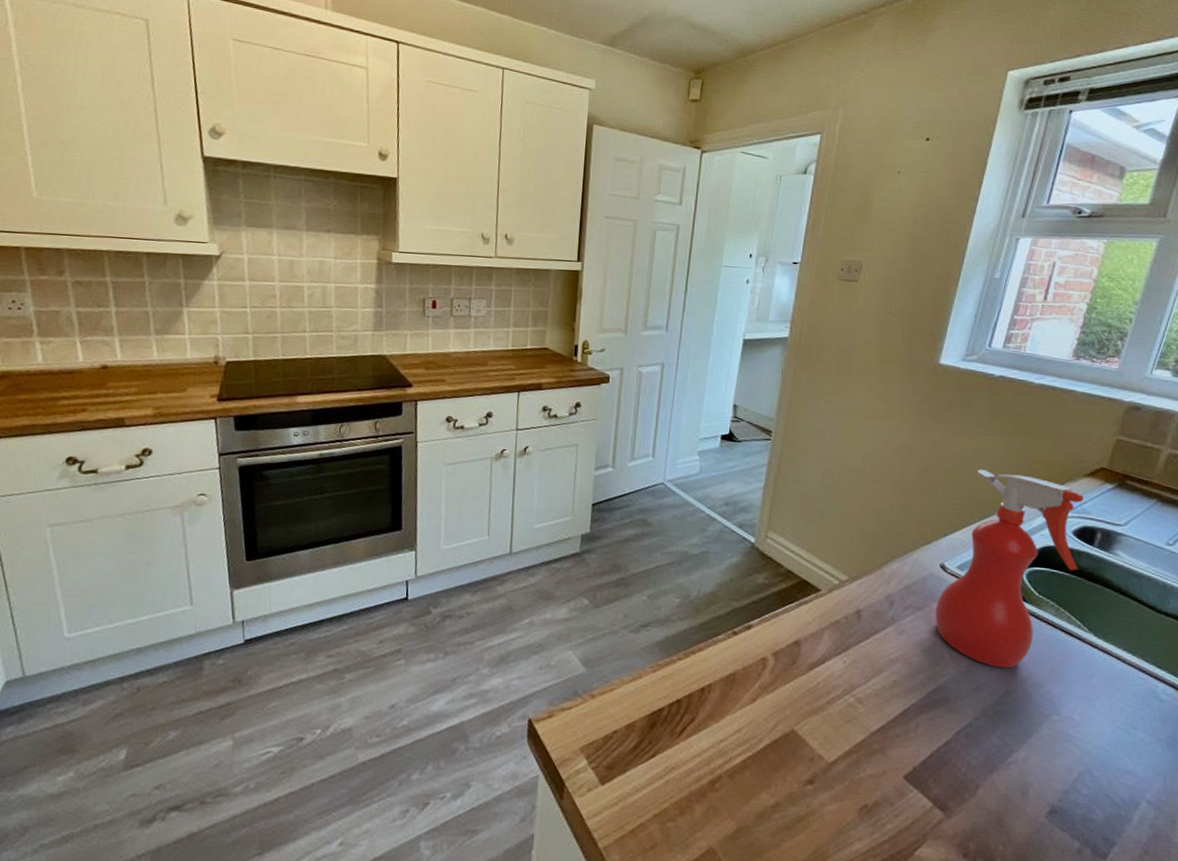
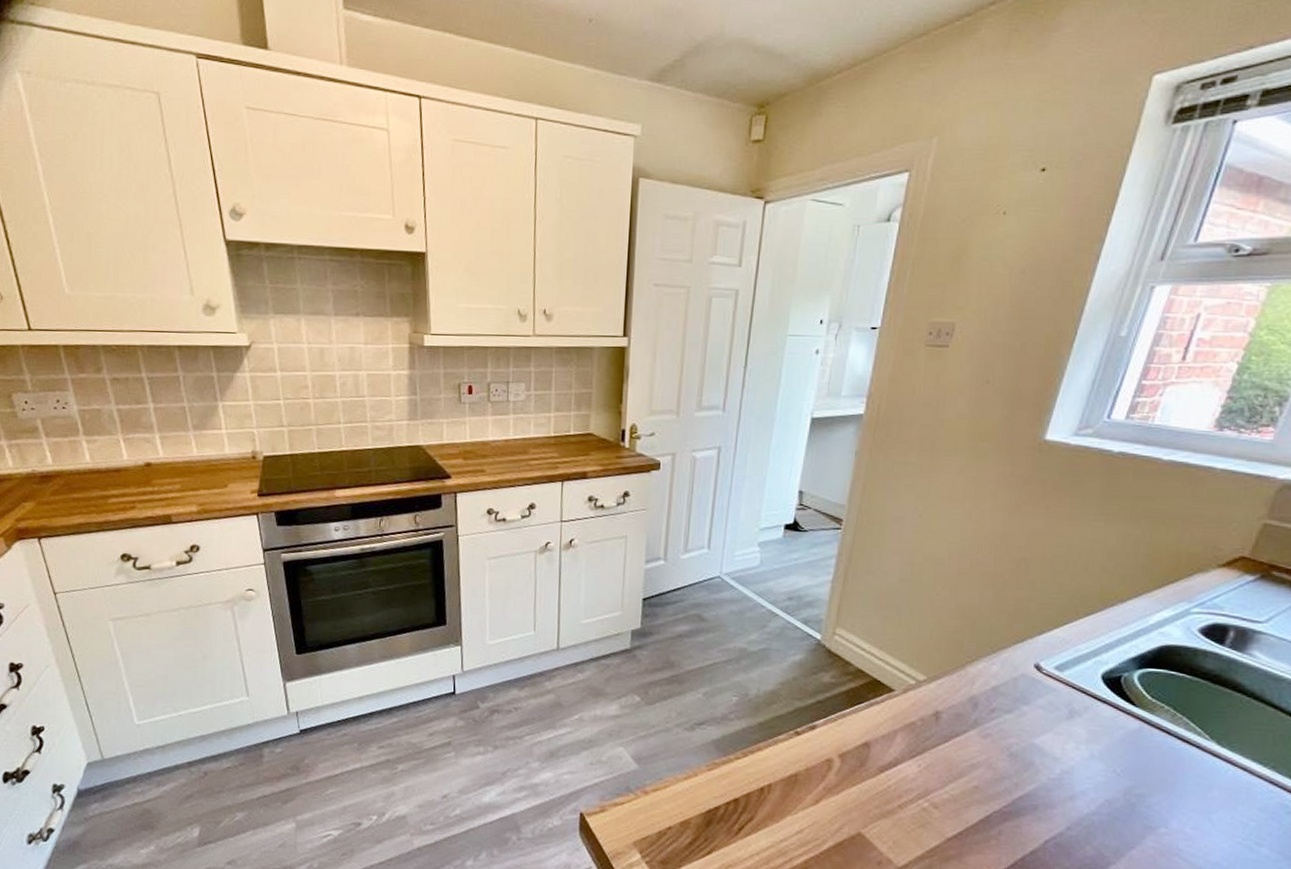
spray bottle: present [935,469,1083,669] -> none [1025,559,1216,777]

